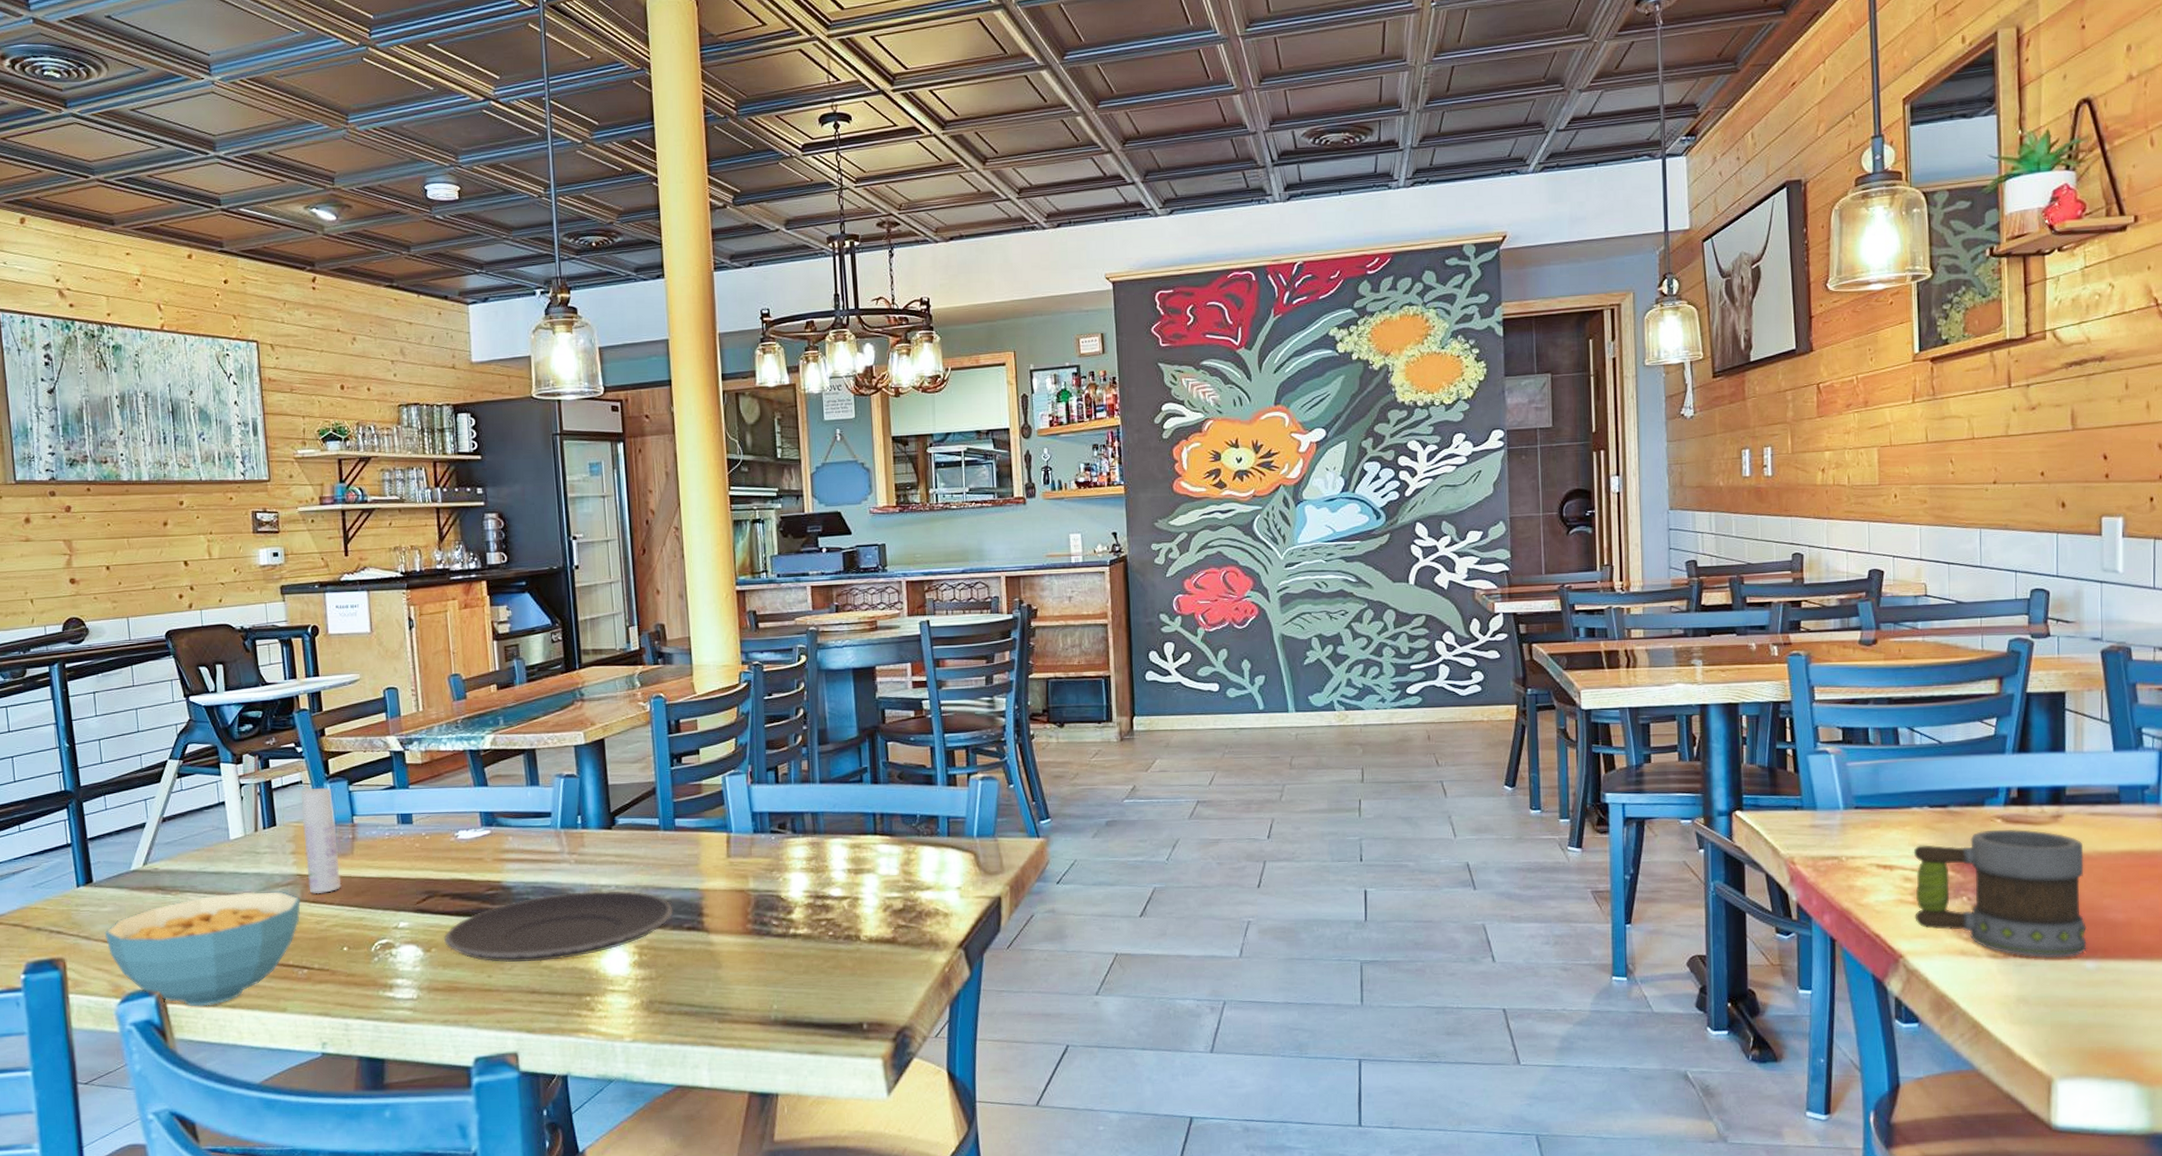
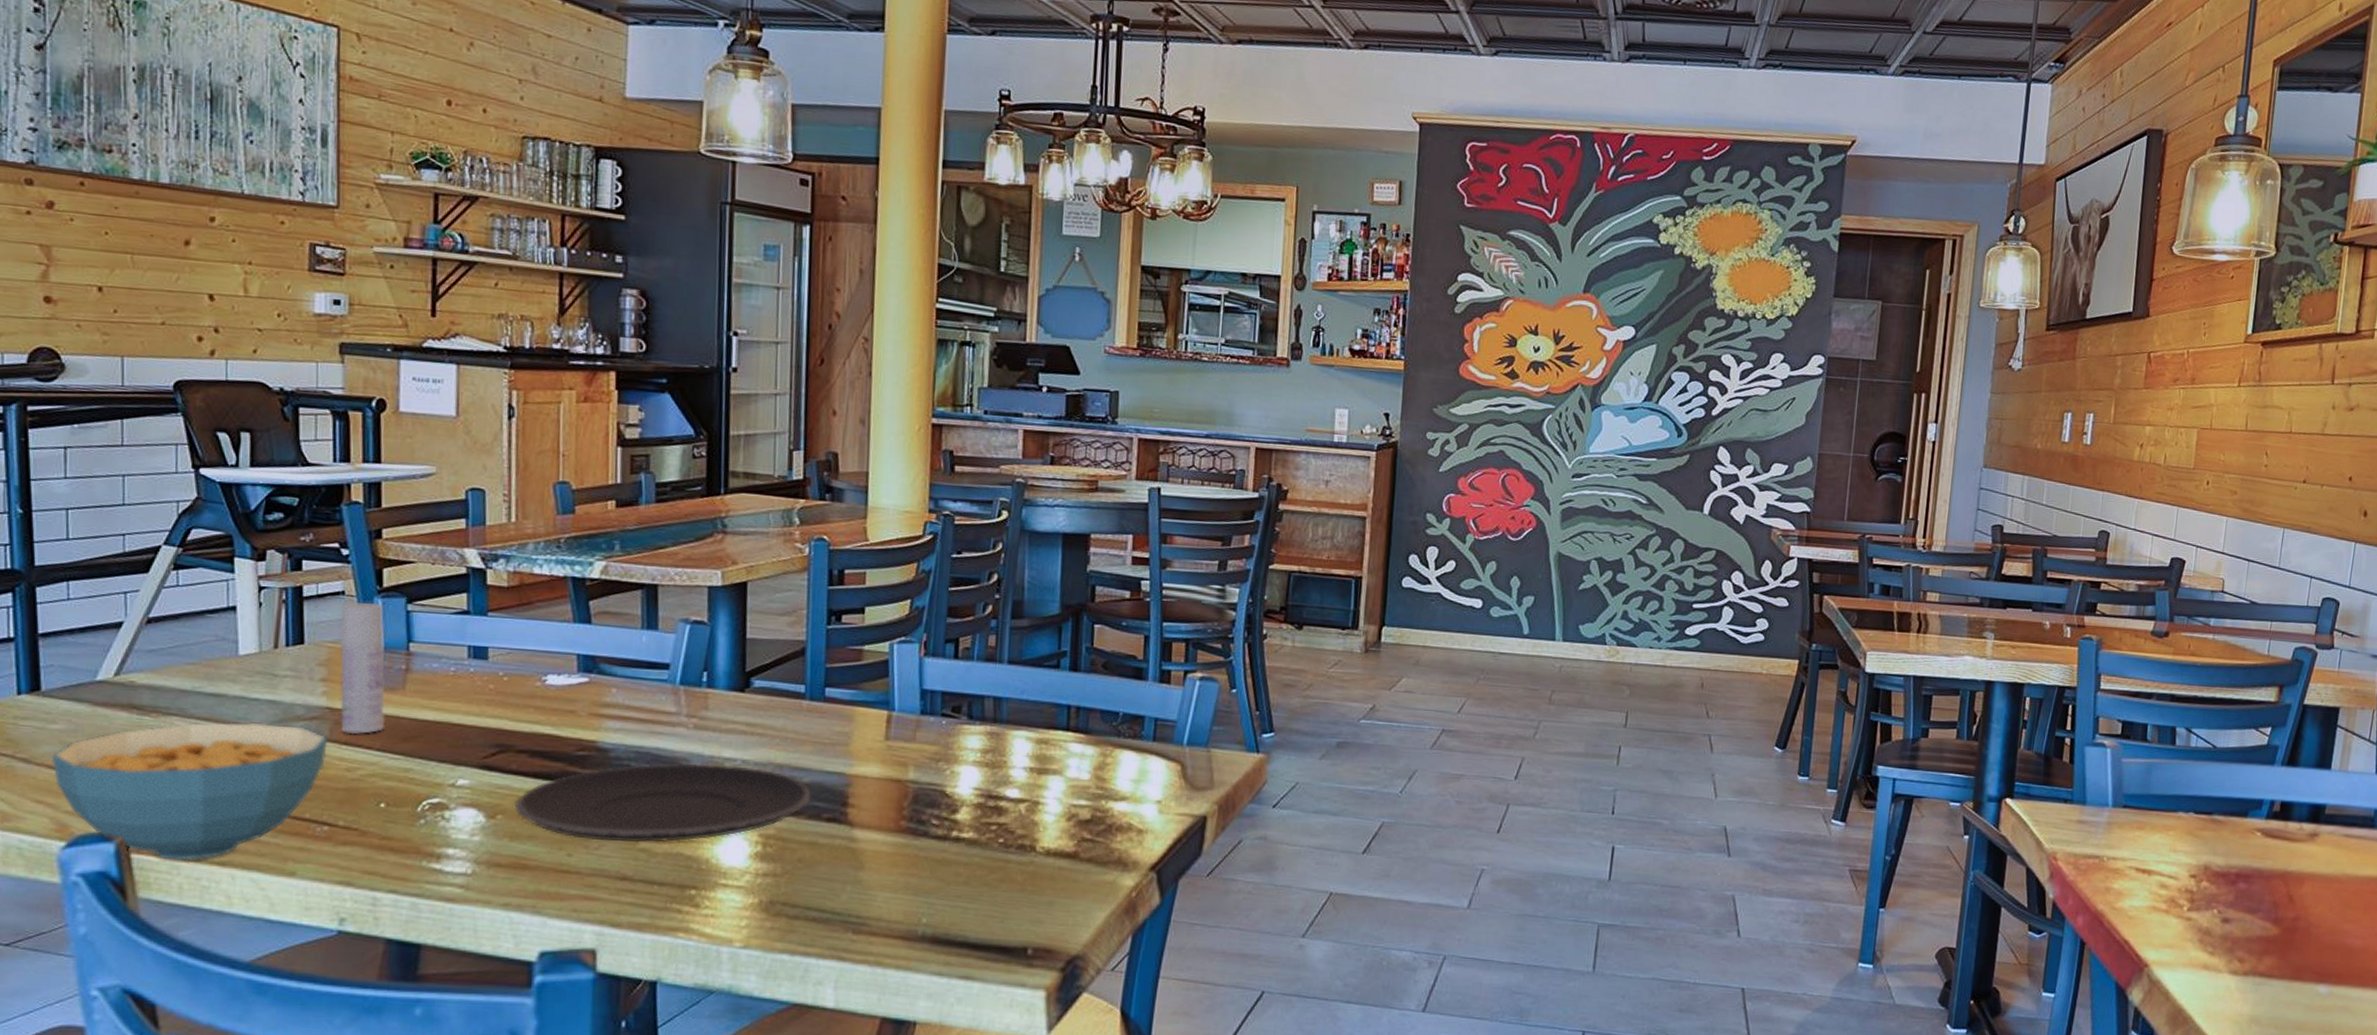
mug: present [1913,829,2087,959] -> none [2165,842,2334,981]

